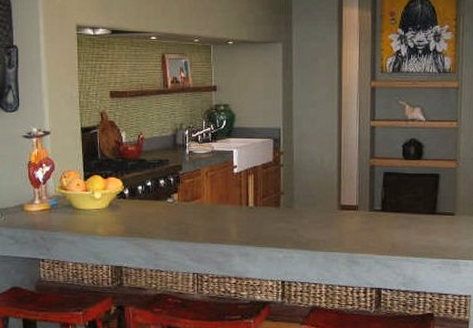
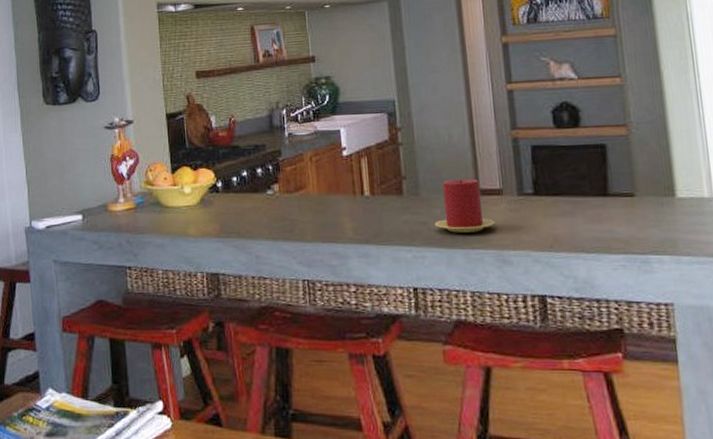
candle: none [303,196,350,239] -> present [434,178,496,233]

